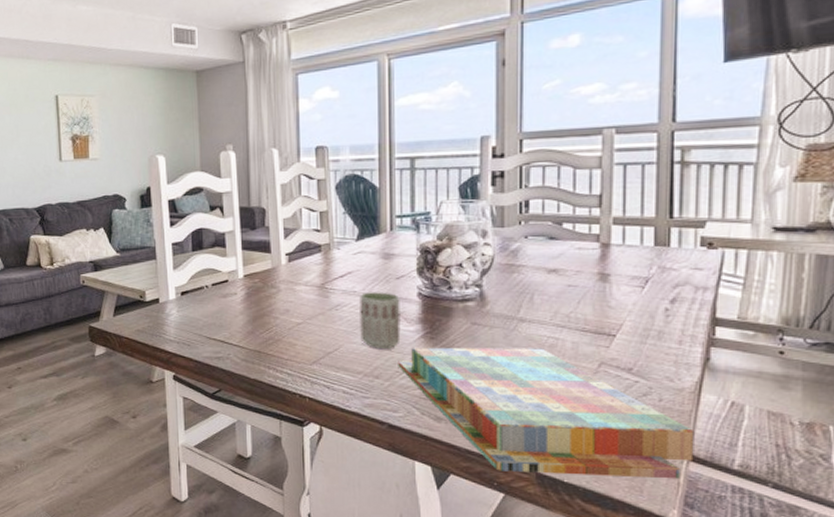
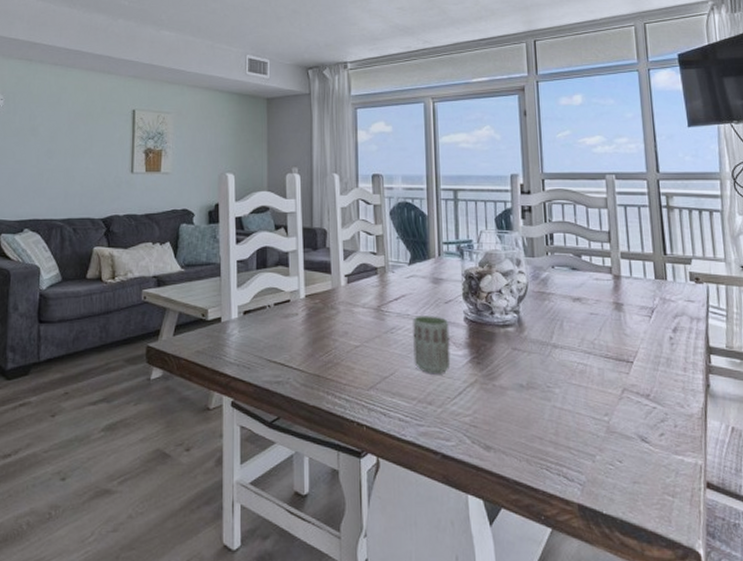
board game: present [398,348,695,480] -> none [449,373,709,508]

